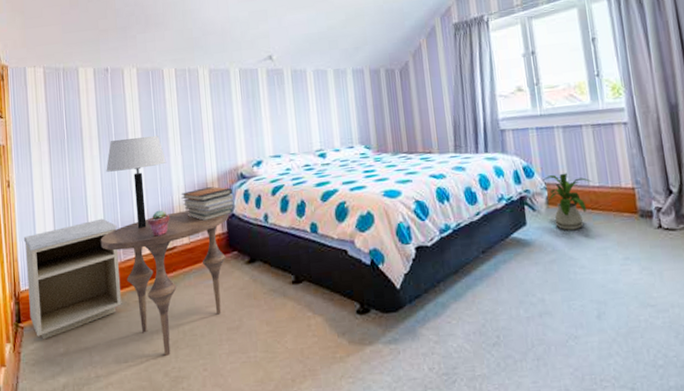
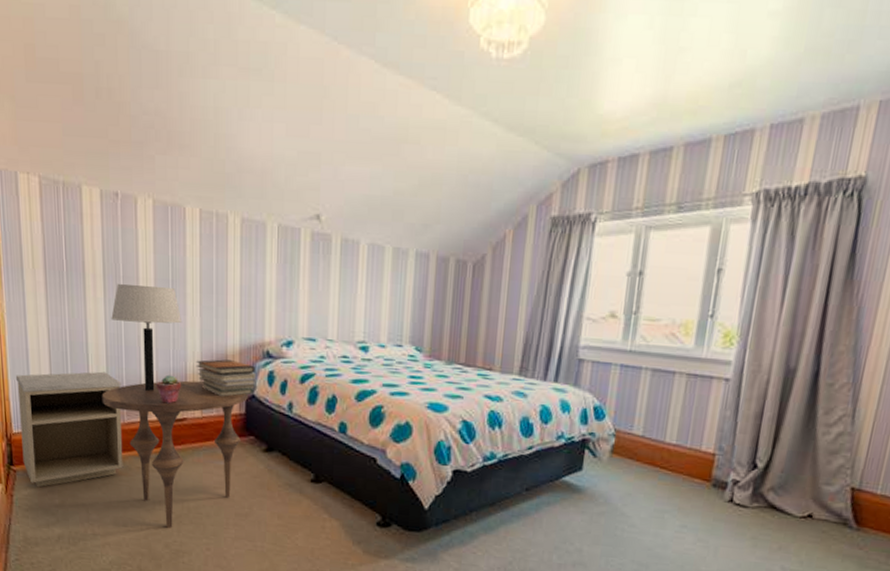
house plant: present [540,173,592,230] -> none [610,421,669,486]

